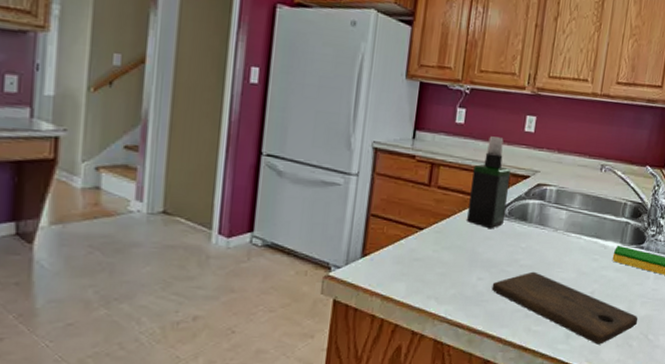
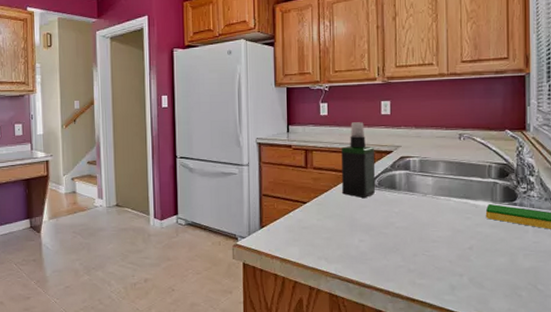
cutting board: present [491,271,638,344] -> none [373,232,523,295]

